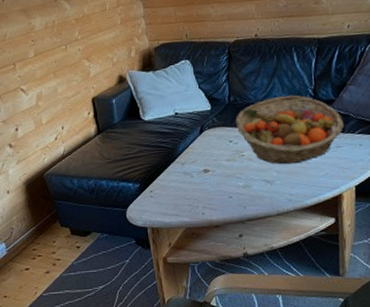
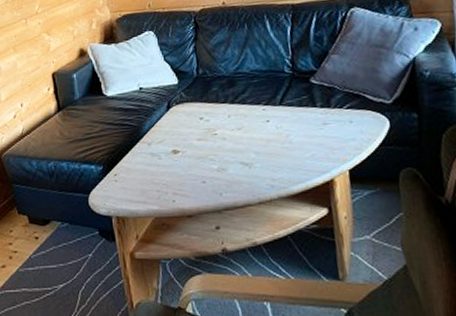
fruit basket: present [235,95,345,165] -> none [205,66,330,145]

